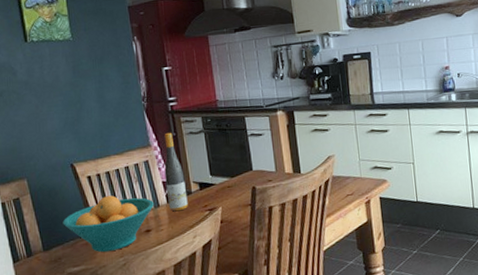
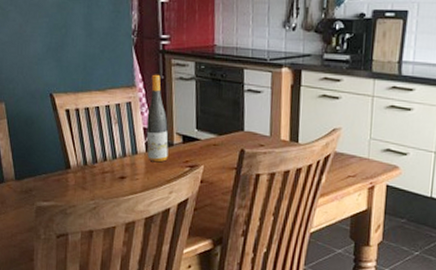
fruit bowl: present [63,195,155,253] -> none [37,133,133,193]

